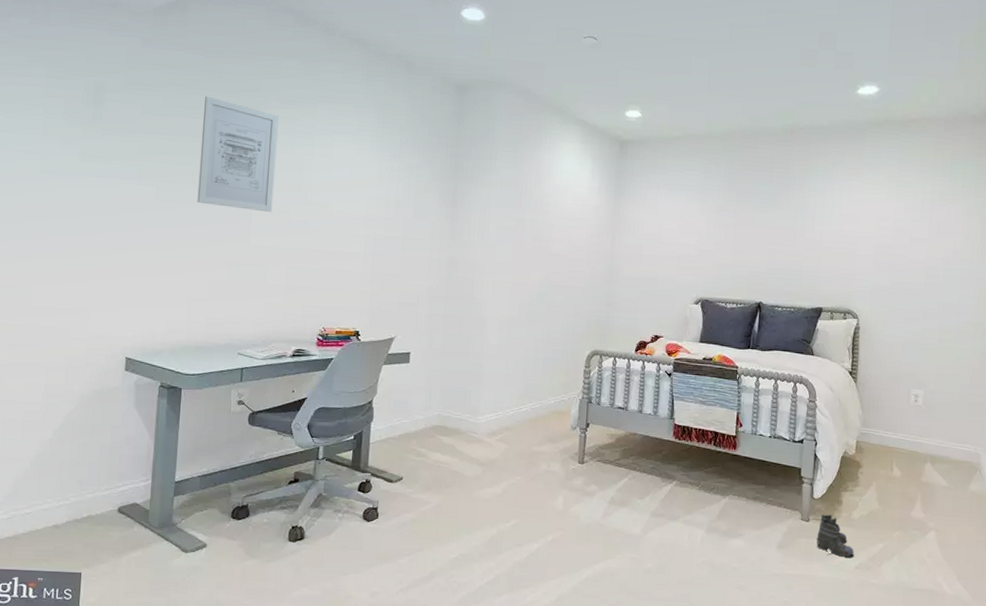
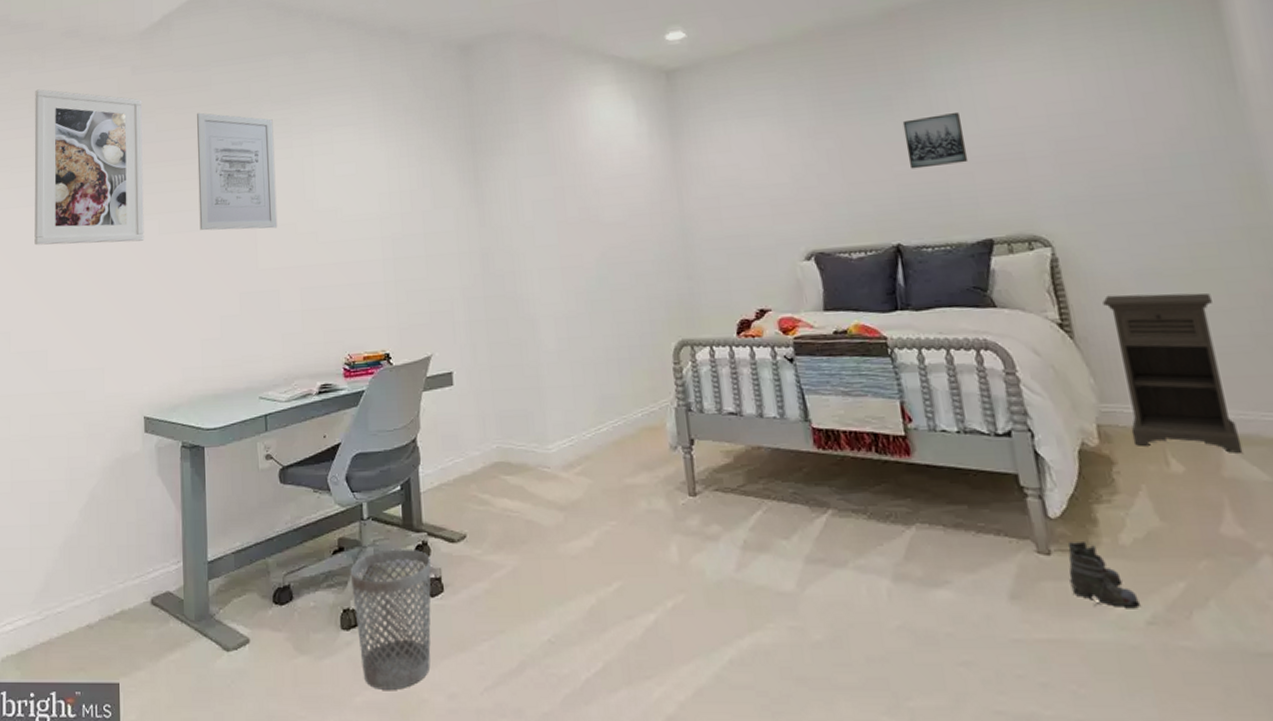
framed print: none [25,40,151,203] -> present [34,89,145,246]
wastebasket: none [301,483,371,588] -> present [350,548,431,690]
wall art: none [780,212,821,251] -> present [902,111,969,169]
nightstand: none [875,357,944,467] -> present [1102,293,1243,453]

